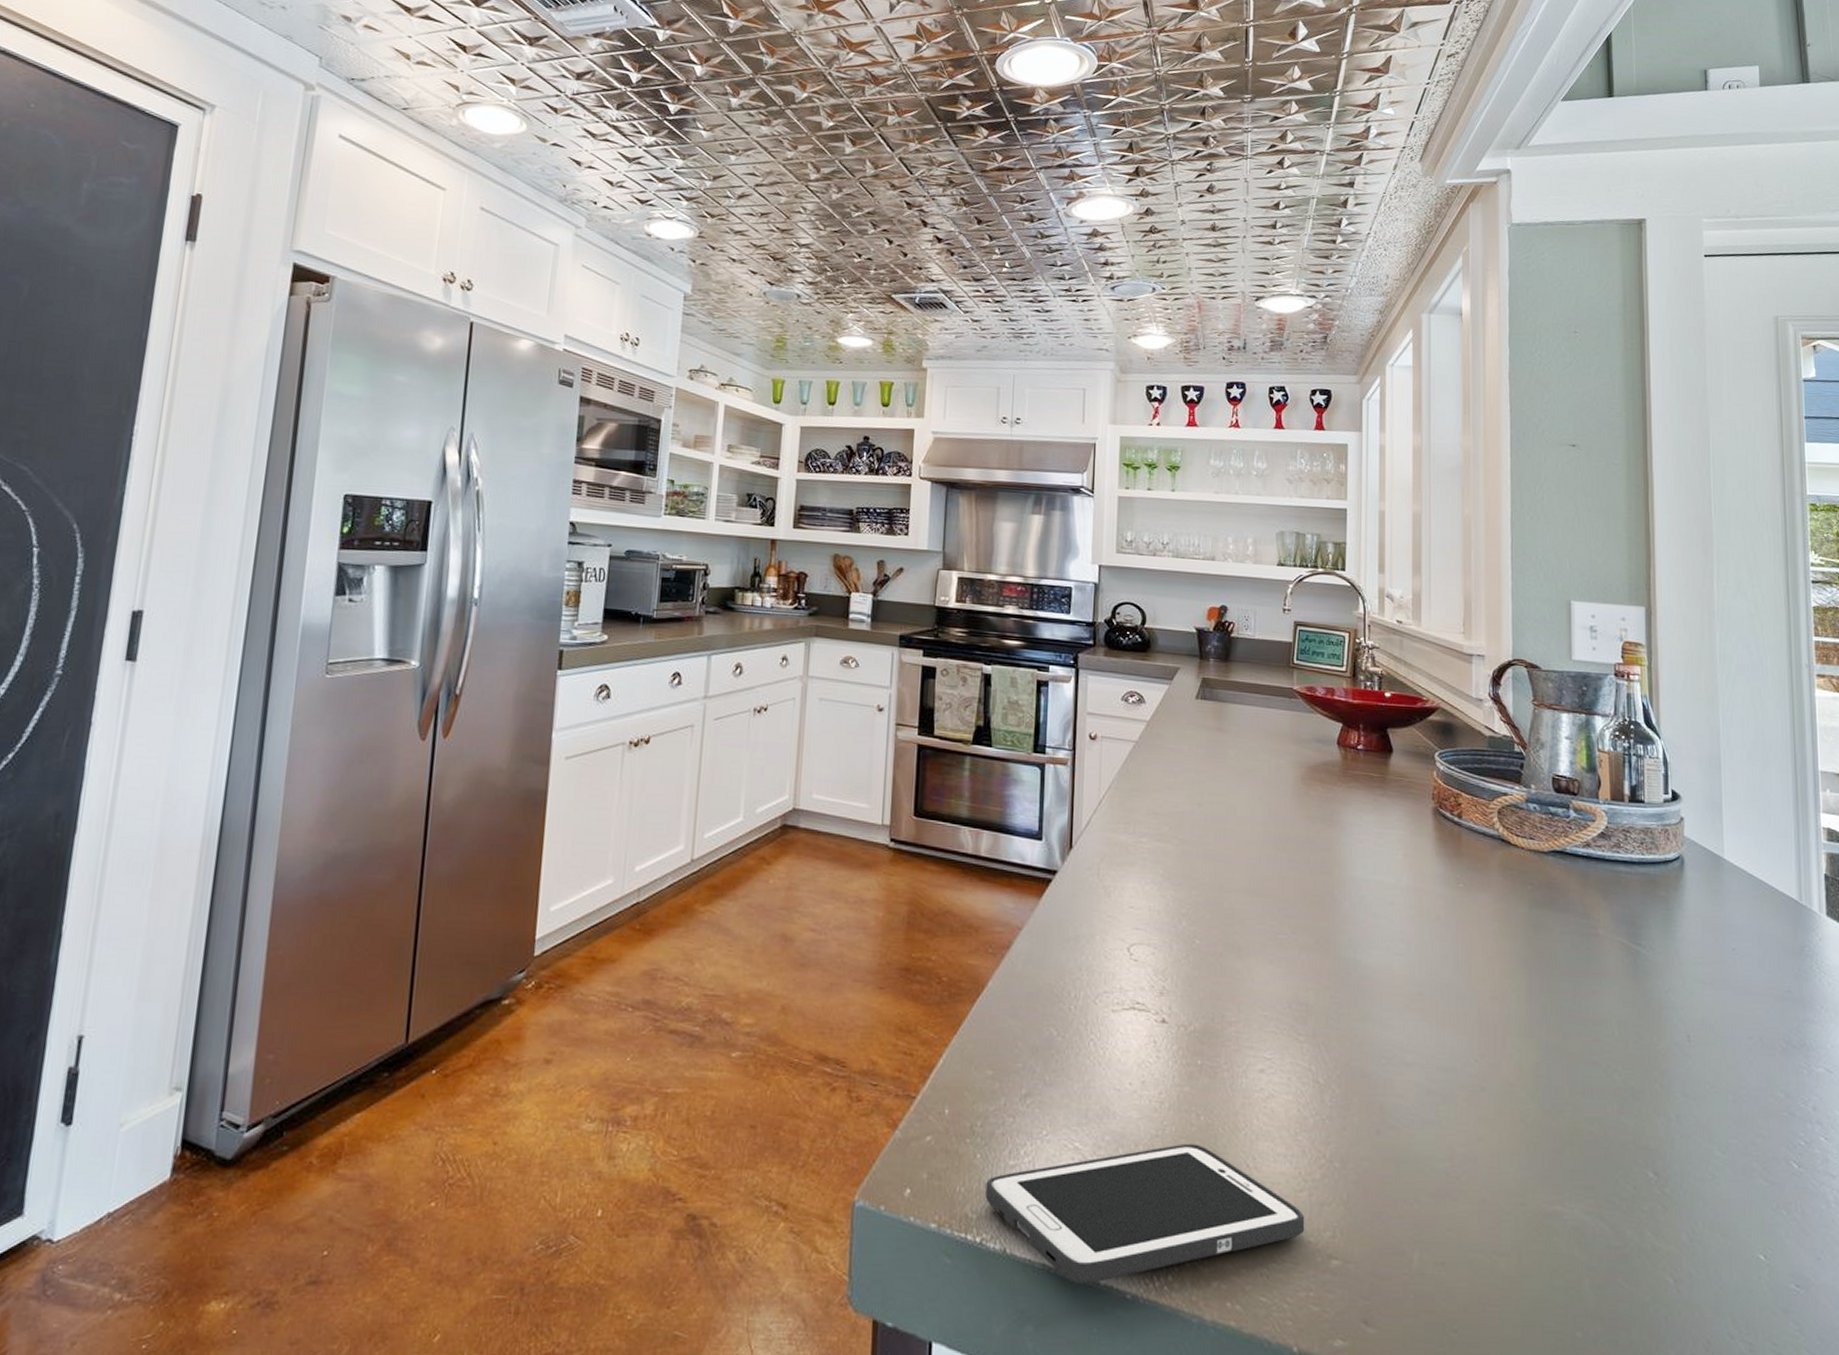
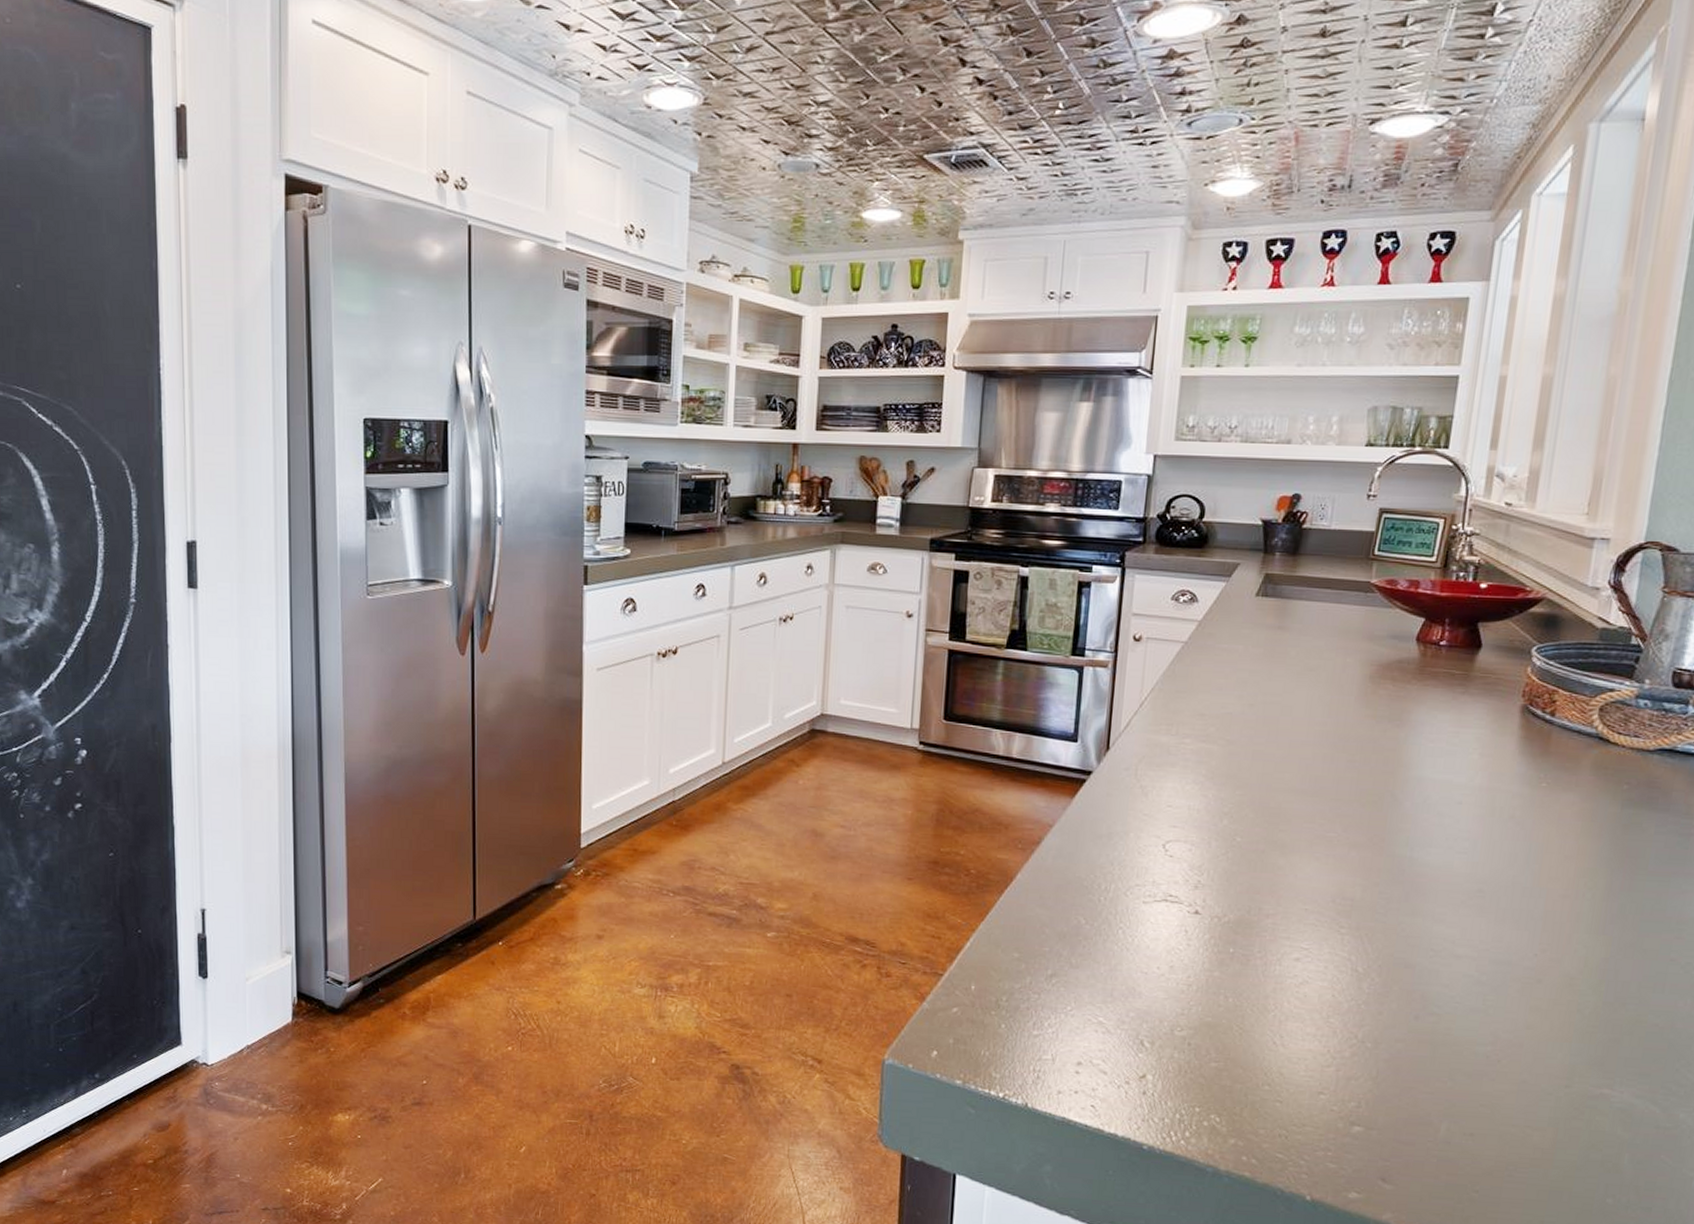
cell phone: present [985,1143,1305,1285] -> none [1009,1021,1330,1136]

